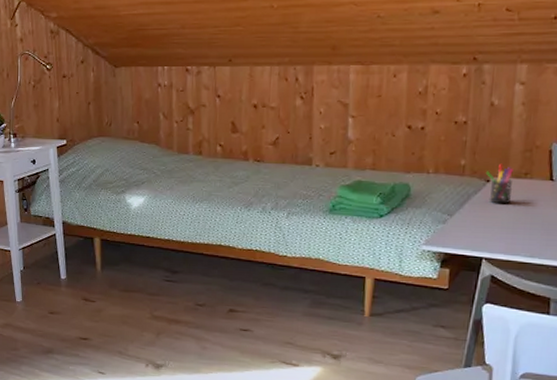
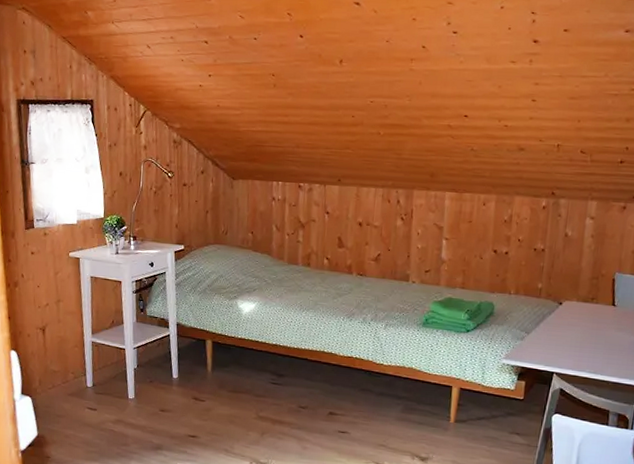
pen holder: present [485,163,513,204] -> none [558,288,582,325]

